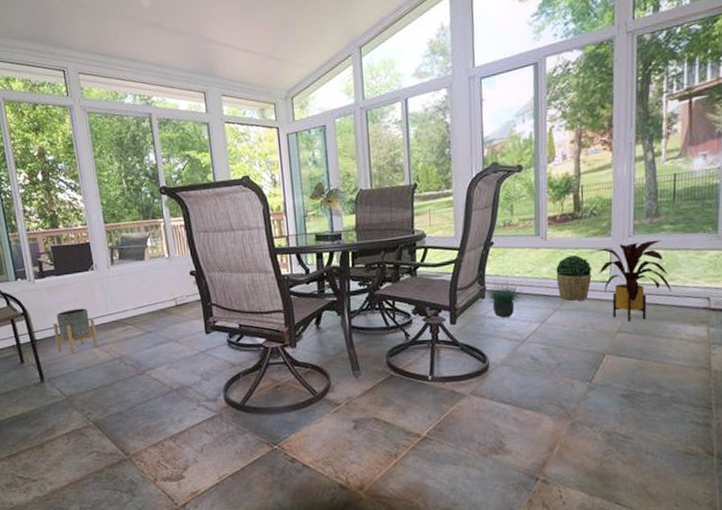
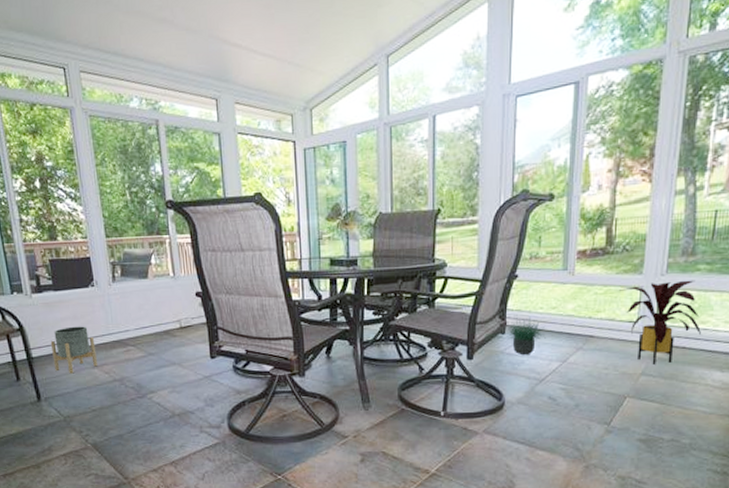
potted plant: present [556,255,592,301] -> none [581,293,619,340]

